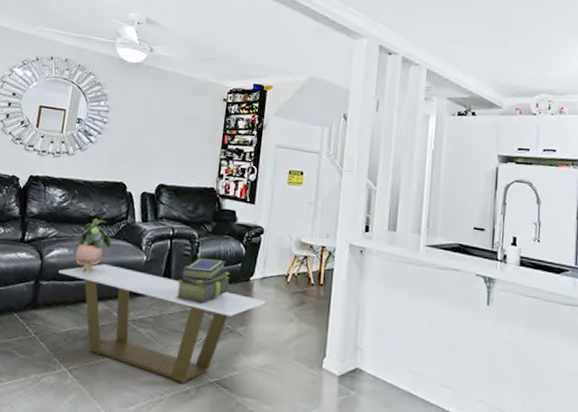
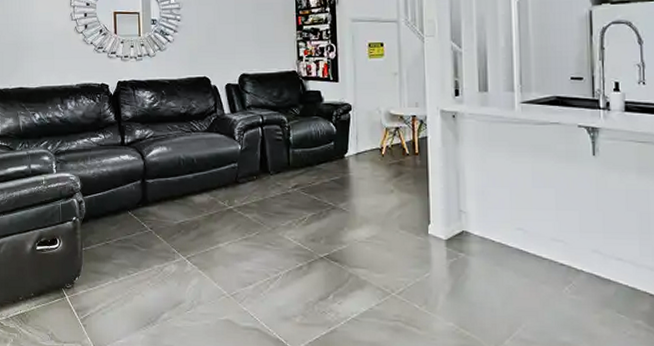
coffee table: present [58,264,266,384] -> none [161,157,364,261]
potted plant: present [75,218,112,273] -> none [173,115,206,167]
stack of books: present [175,258,231,305] -> none [274,141,325,186]

